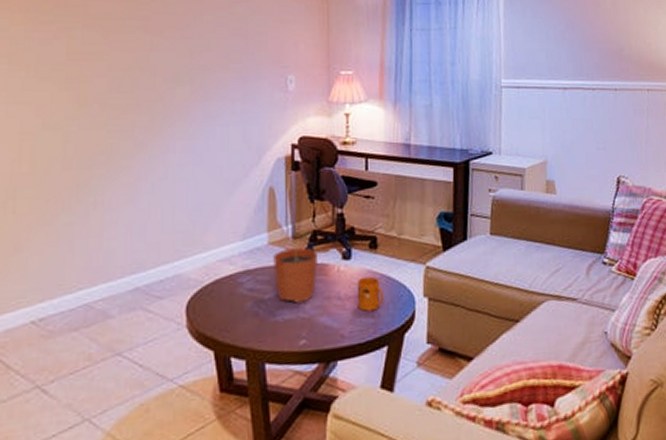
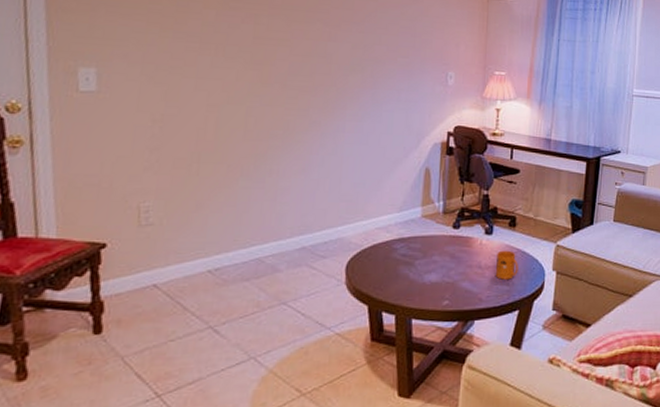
plant pot: present [273,235,319,304] -> none [424,211,465,269]

